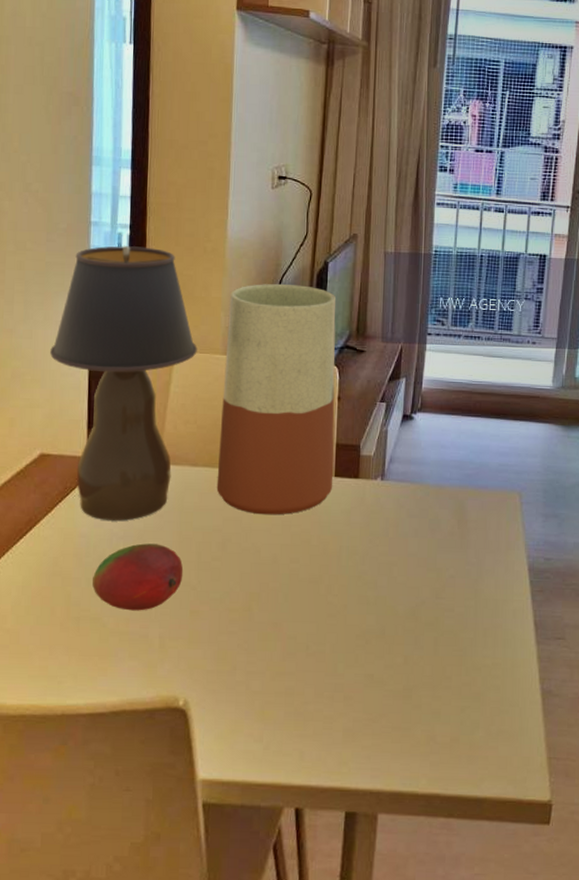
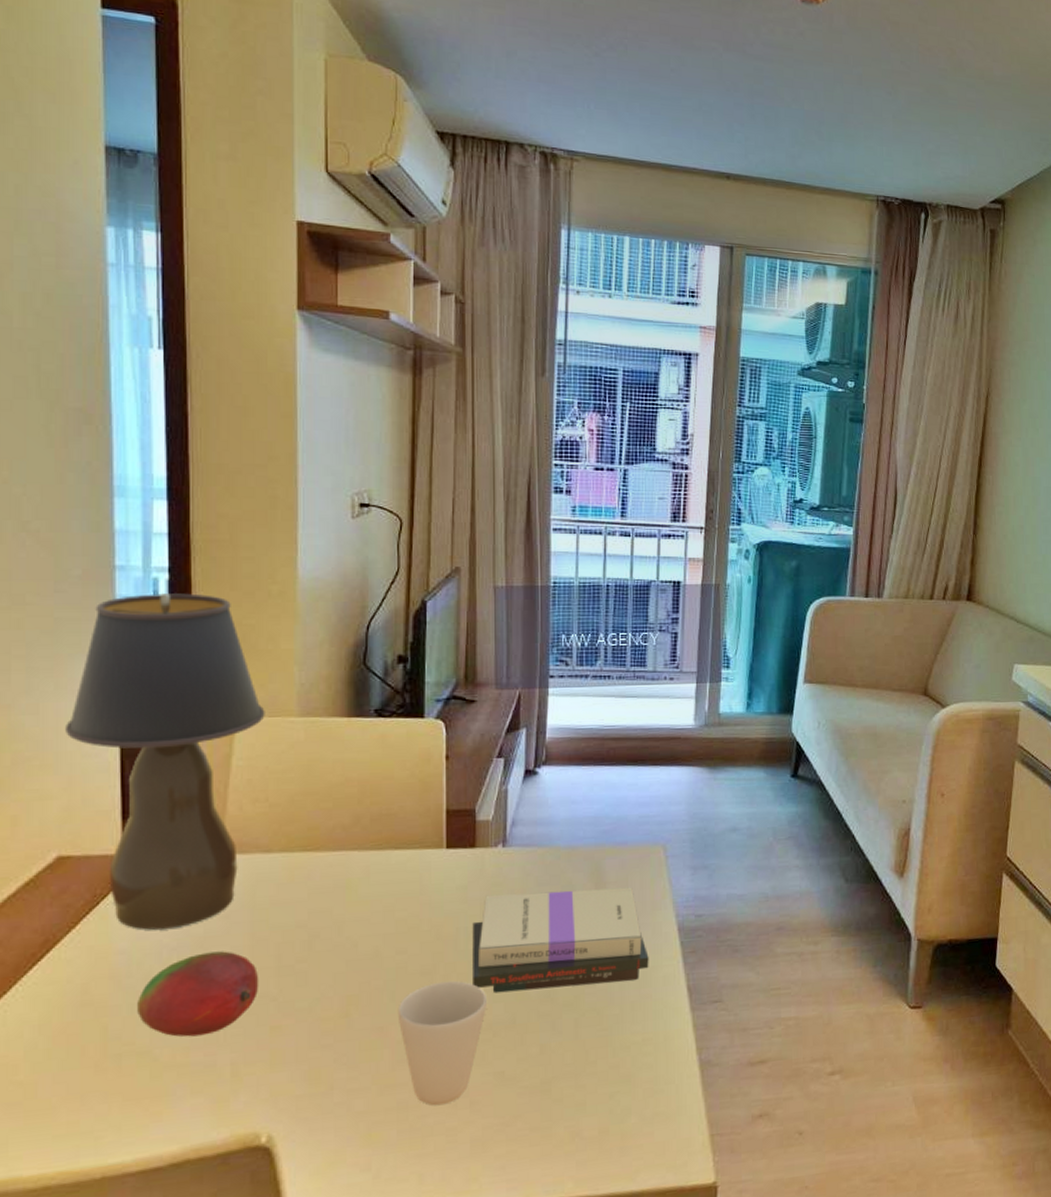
vase: present [216,283,336,515] -> none [298,628,445,902]
mug: none [289,590,362,696] -> present [397,981,486,1106]
books: none [351,520,502,610] -> present [472,887,649,994]

